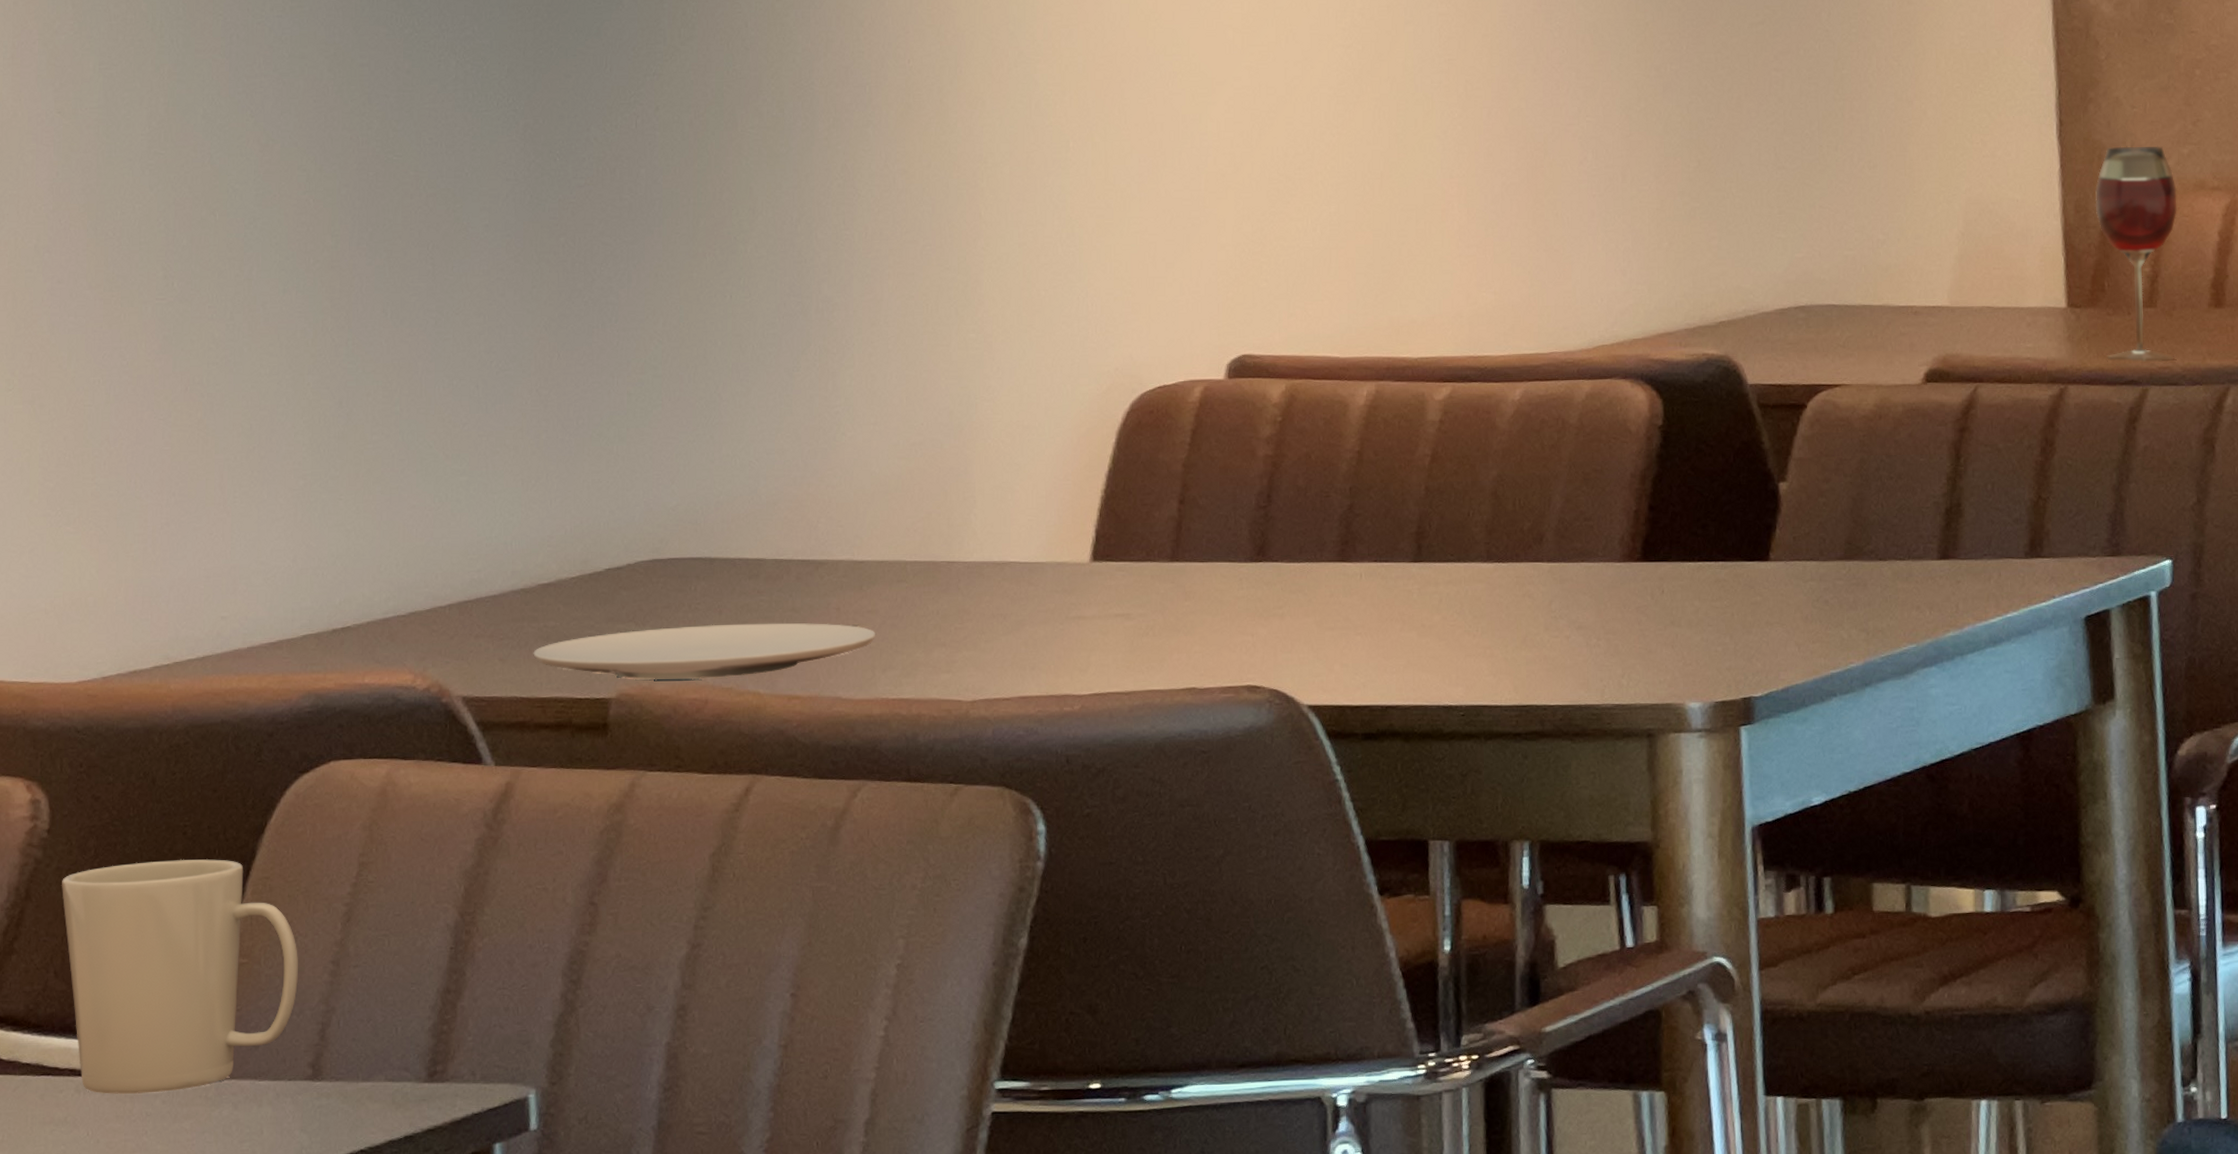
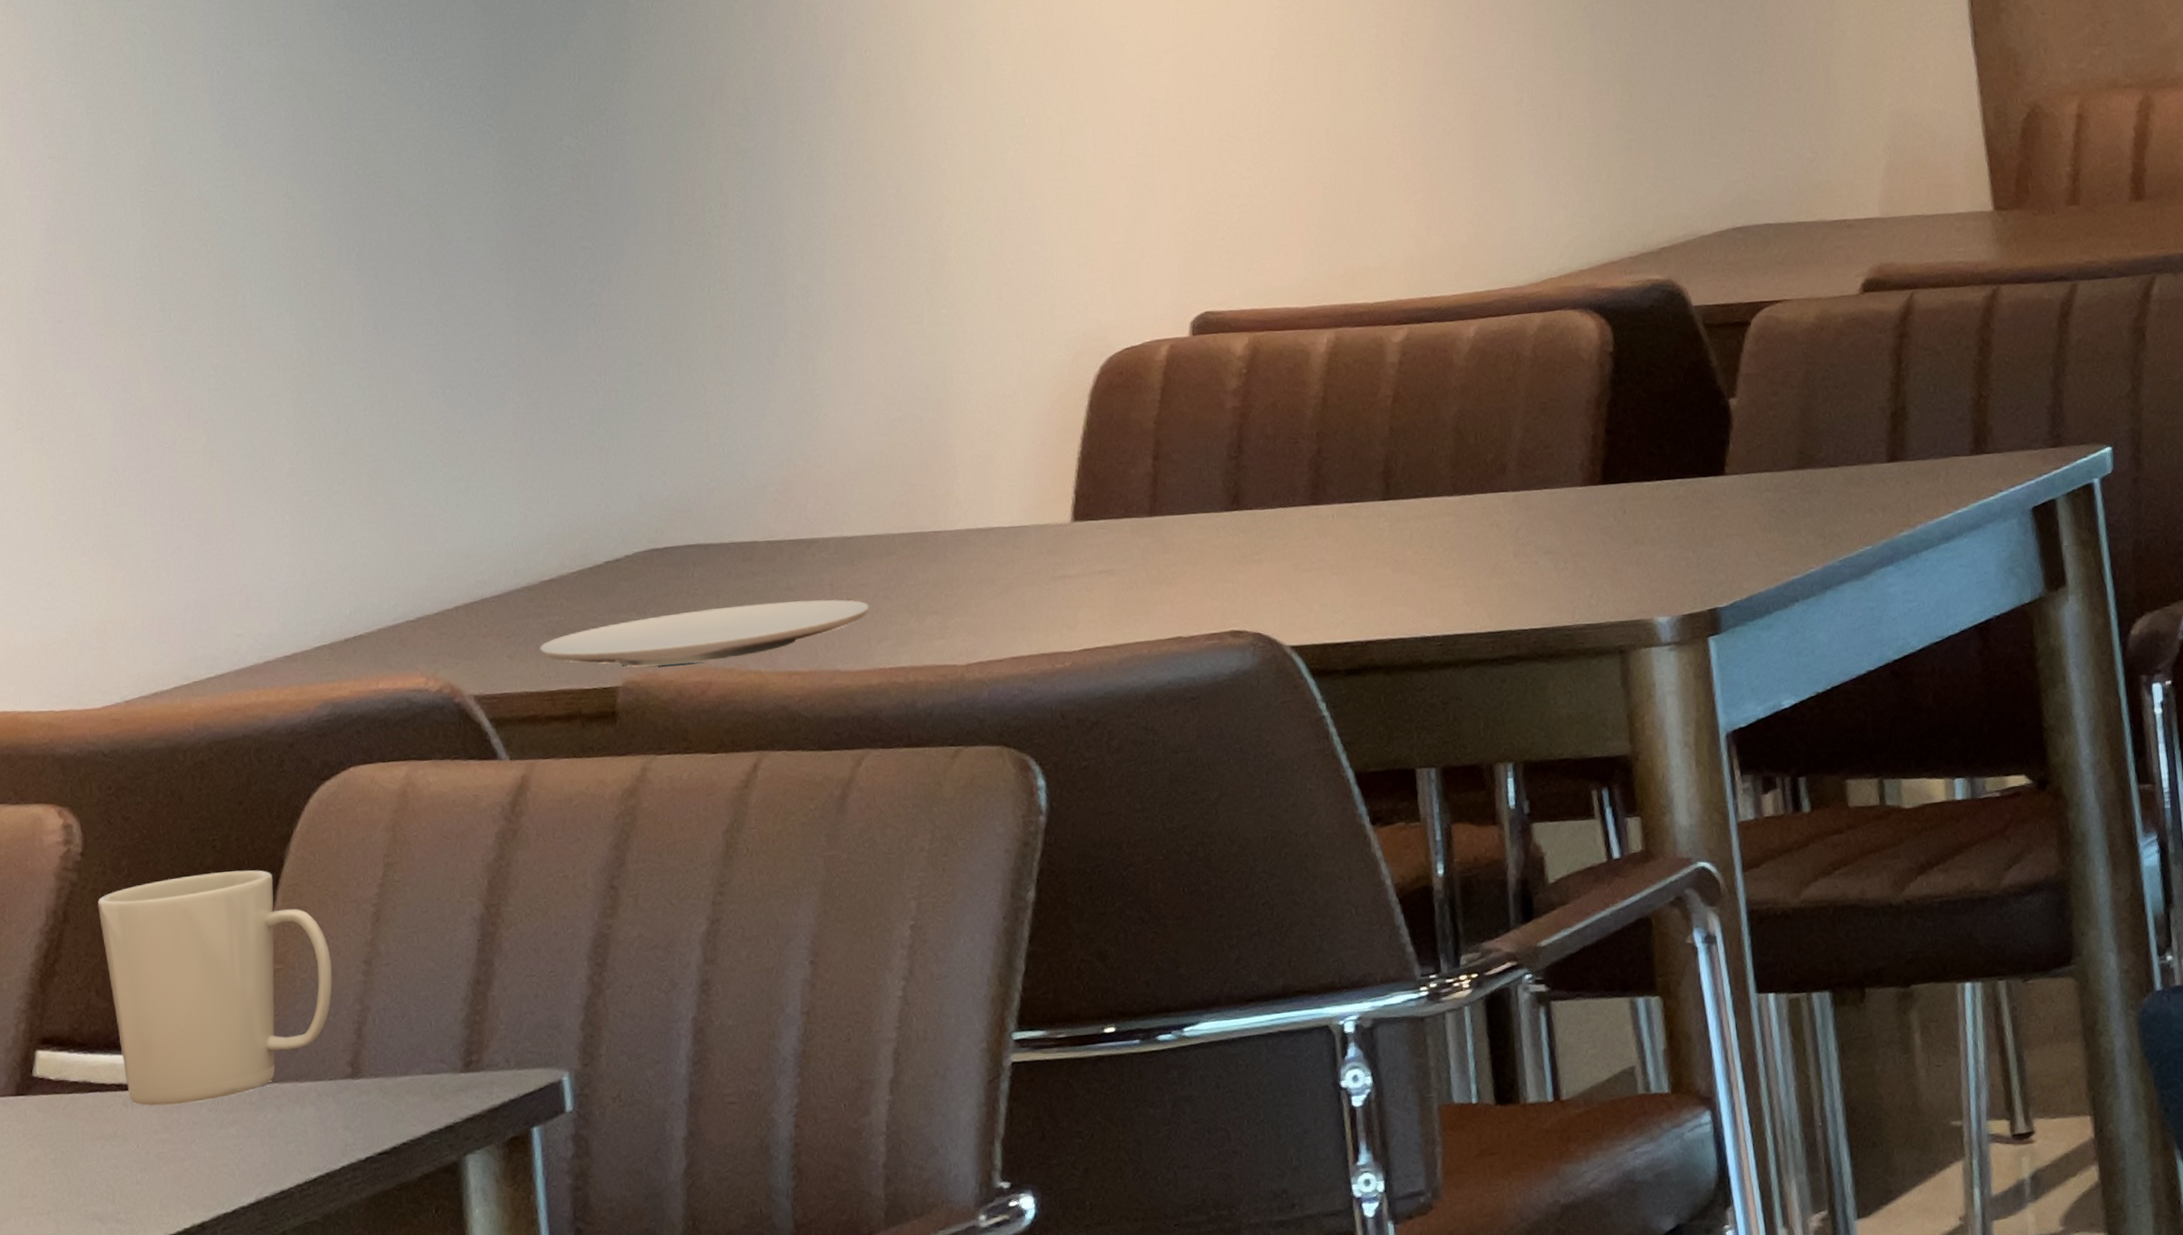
wineglass: present [2095,146,2177,363] -> none [2013,49,2101,260]

